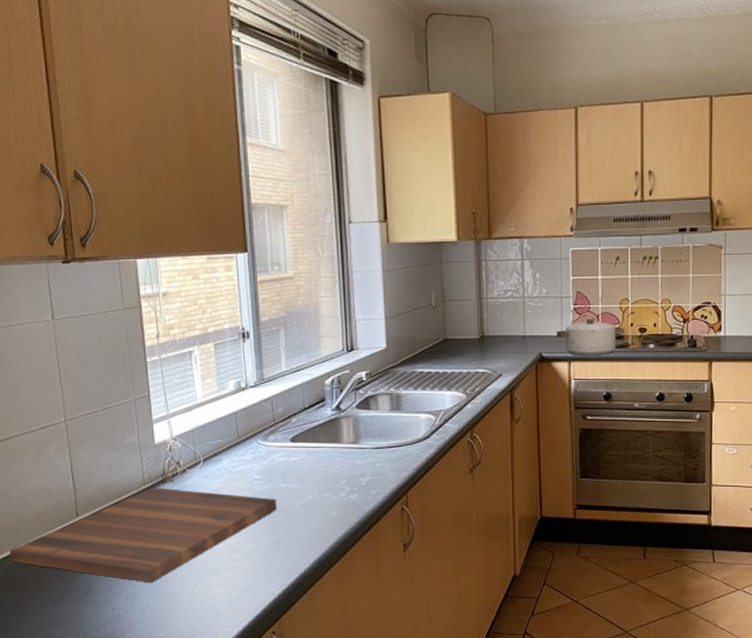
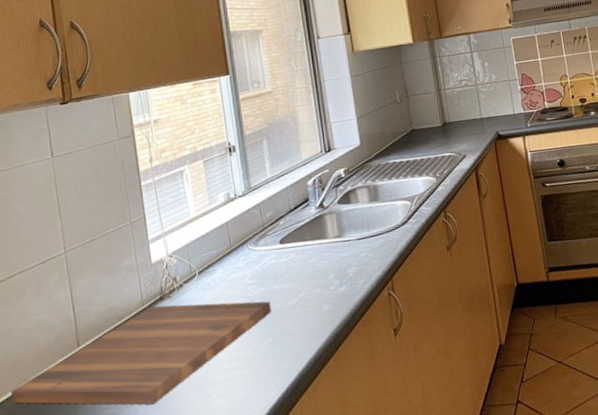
cooking pot: present [555,318,625,356] -> none [508,95,568,130]

